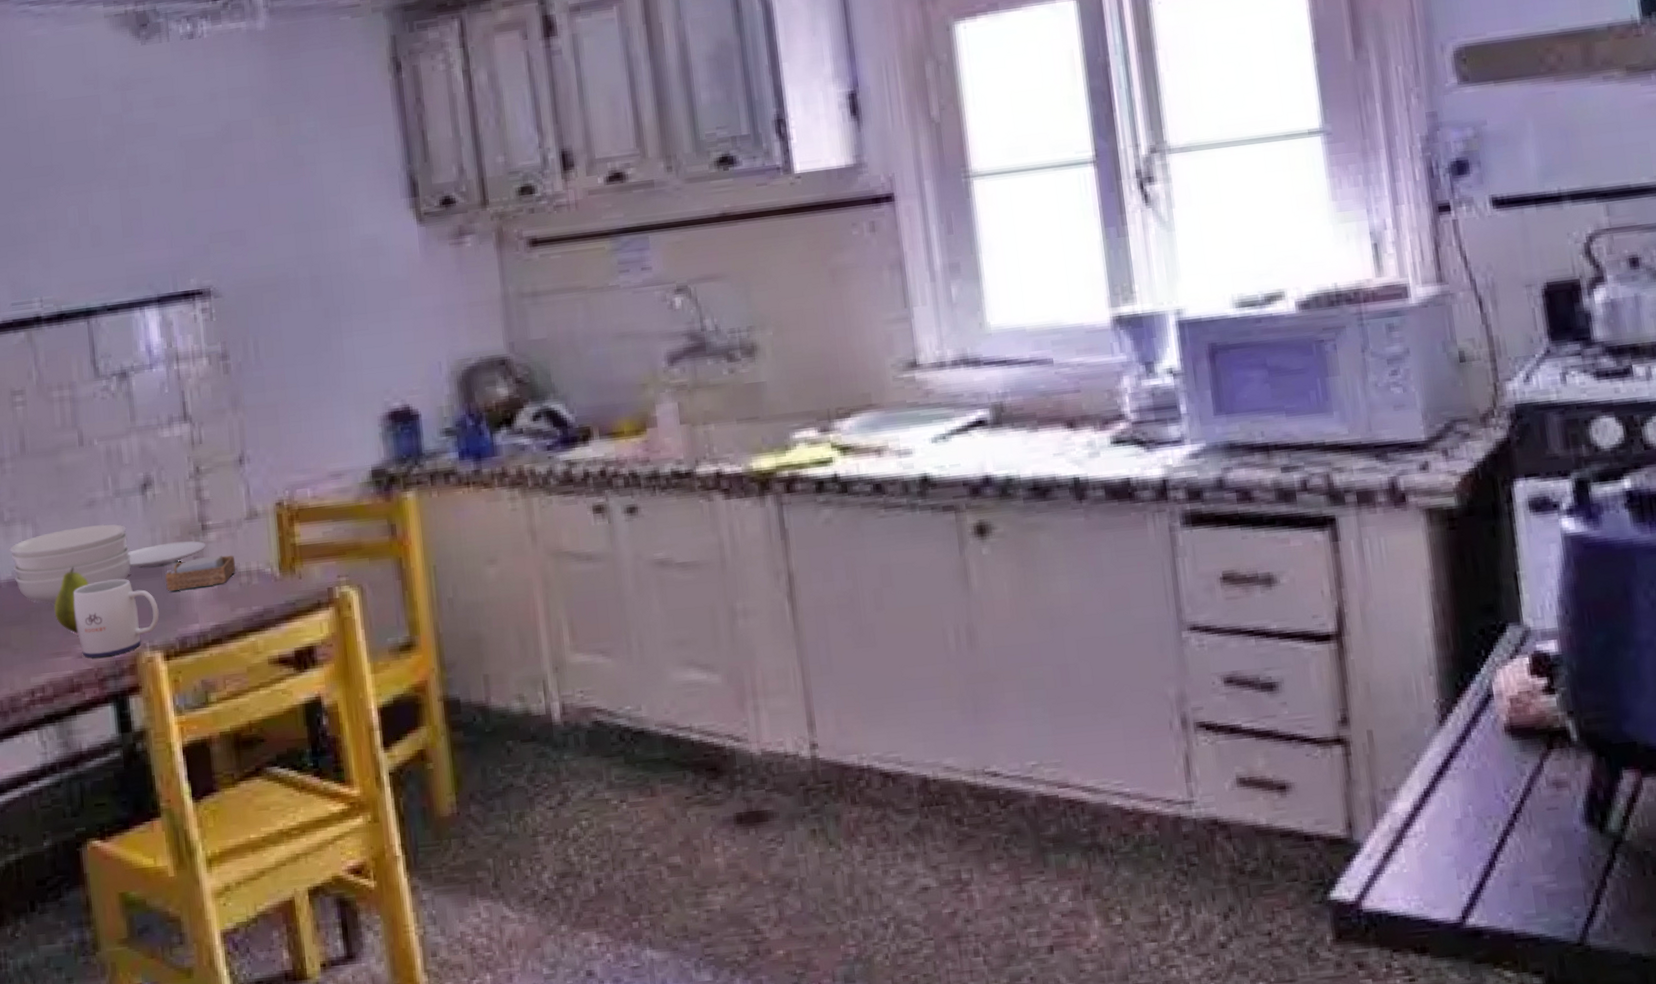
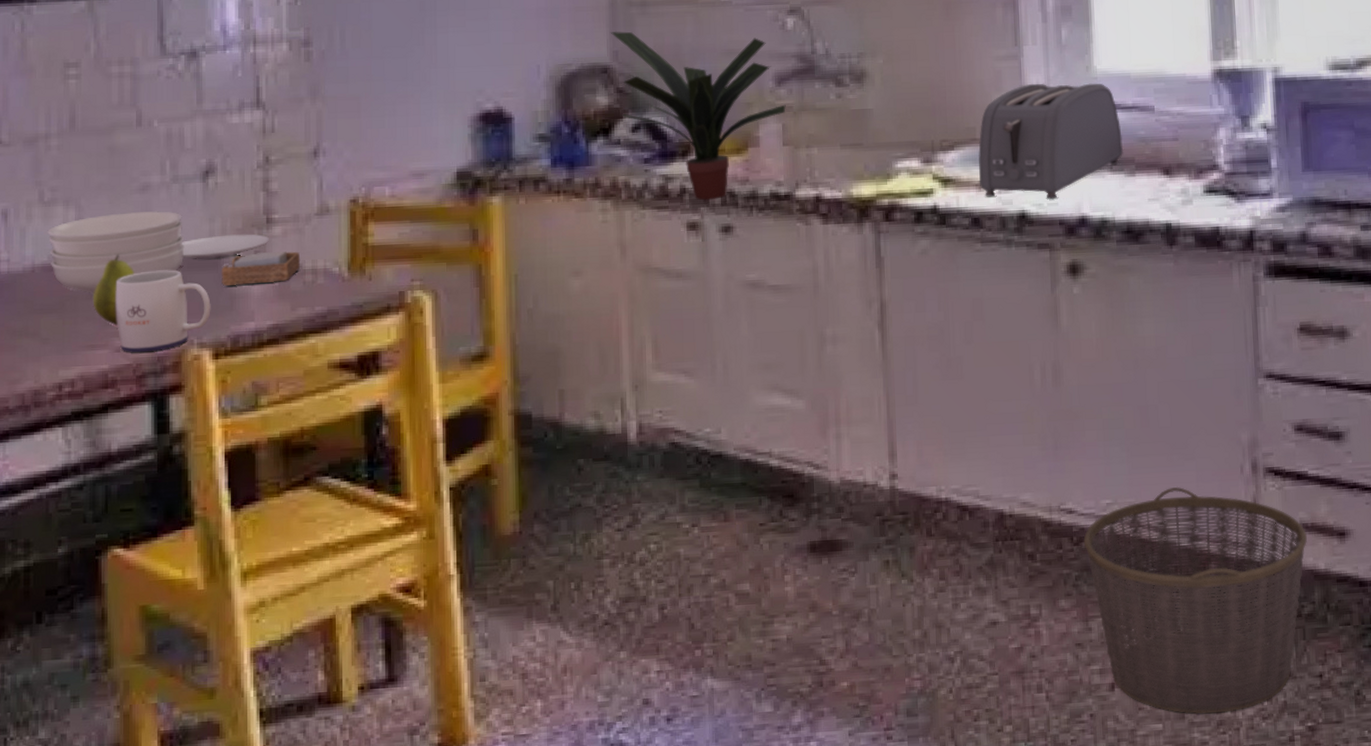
potted plant: none [505,319,680,484] -> present [610,31,786,201]
toaster: none [874,339,1024,462] -> present [978,83,1124,200]
basket: none [1010,745,1246,976] -> present [1083,486,1307,715]

